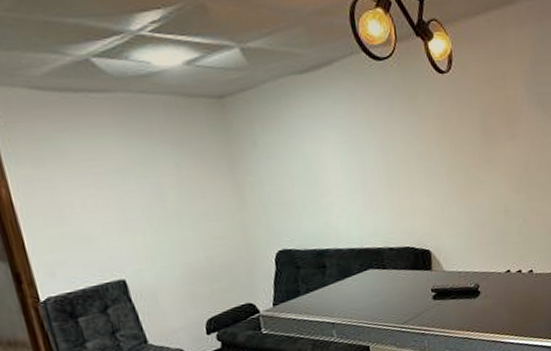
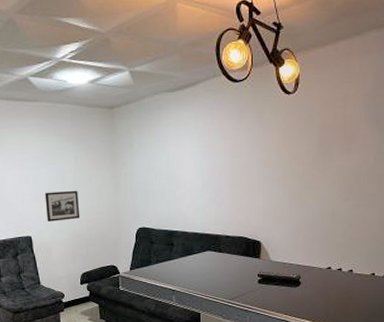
picture frame: none [137,210,195,257] -> present [44,190,80,222]

